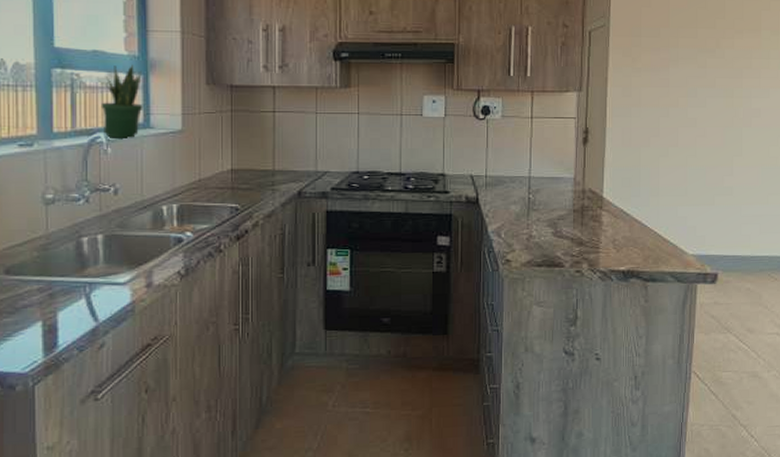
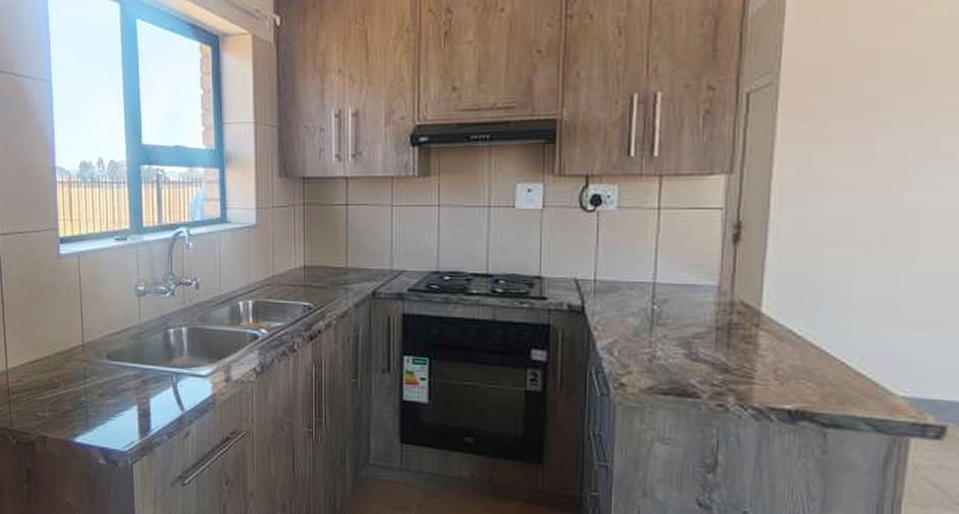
planter: present [100,64,143,138] -> none [182,158,220,233]

